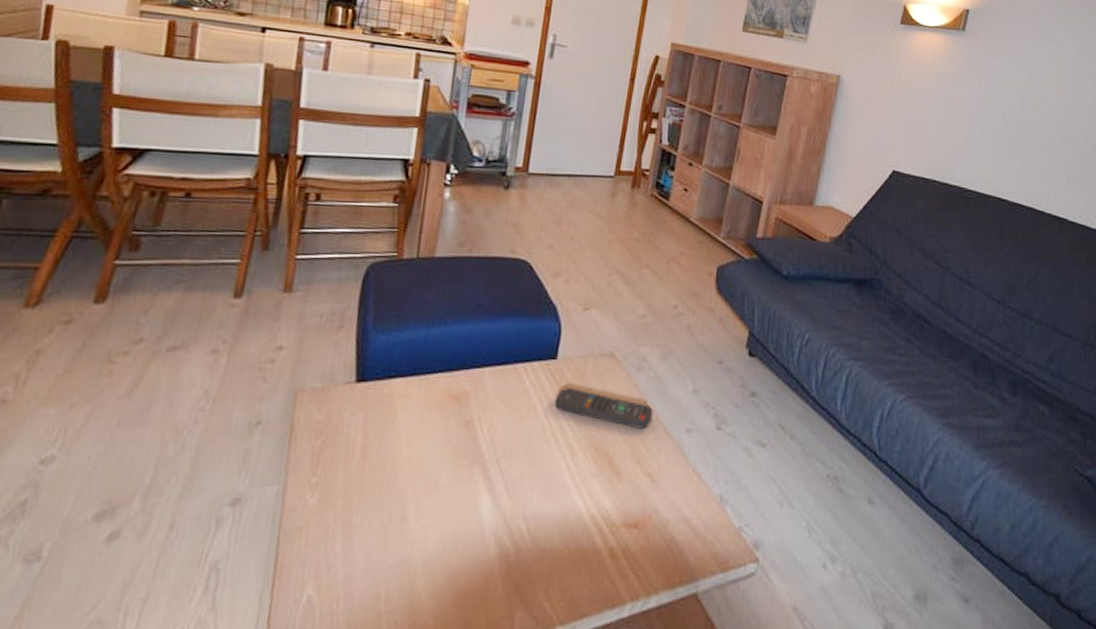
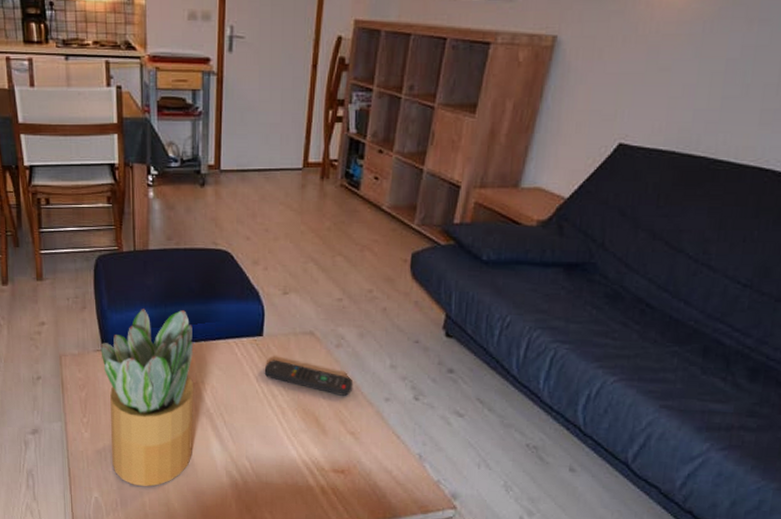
potted plant: none [342,328,476,572] -> present [100,309,194,487]

